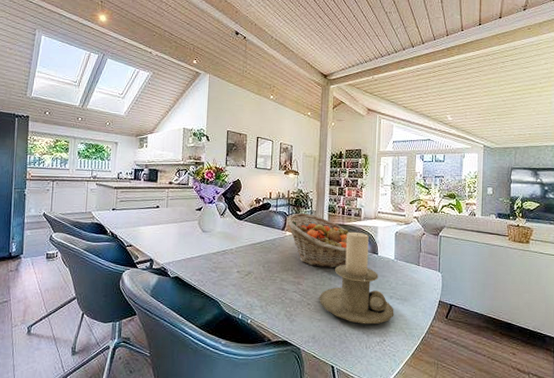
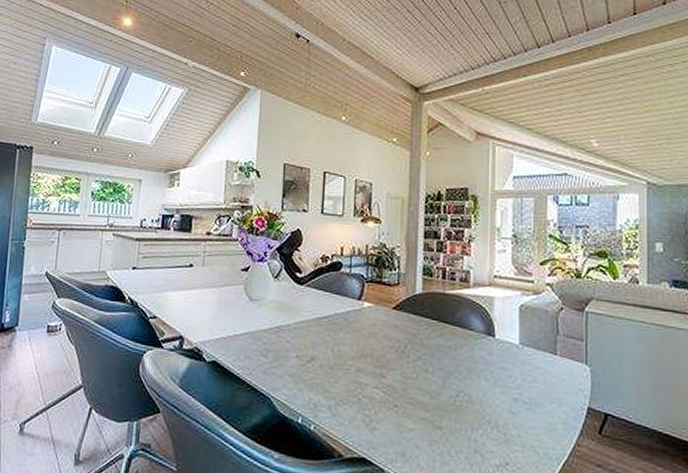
fruit basket: present [286,213,350,268] -> none [364,276,453,355]
candle holder: present [319,232,394,325] -> none [410,303,521,439]

